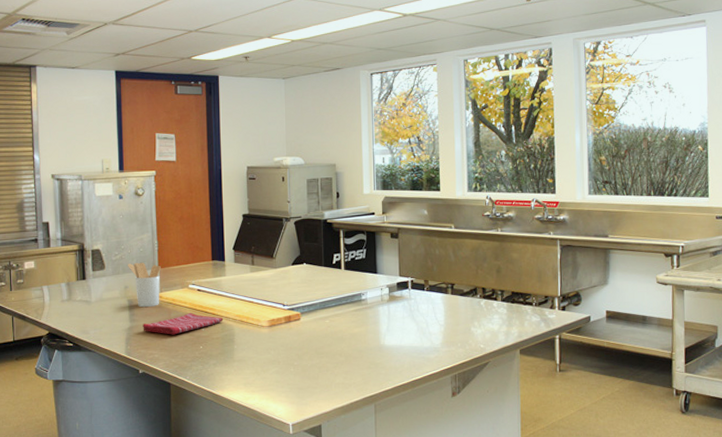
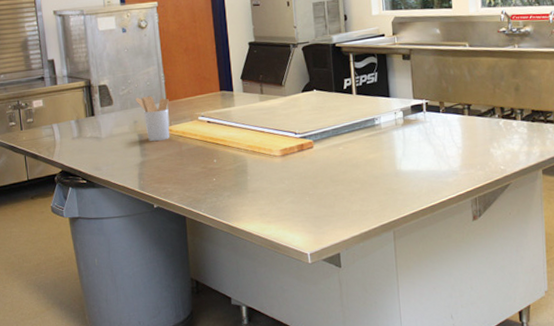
dish towel: present [143,313,224,335] -> none [154,145,235,168]

